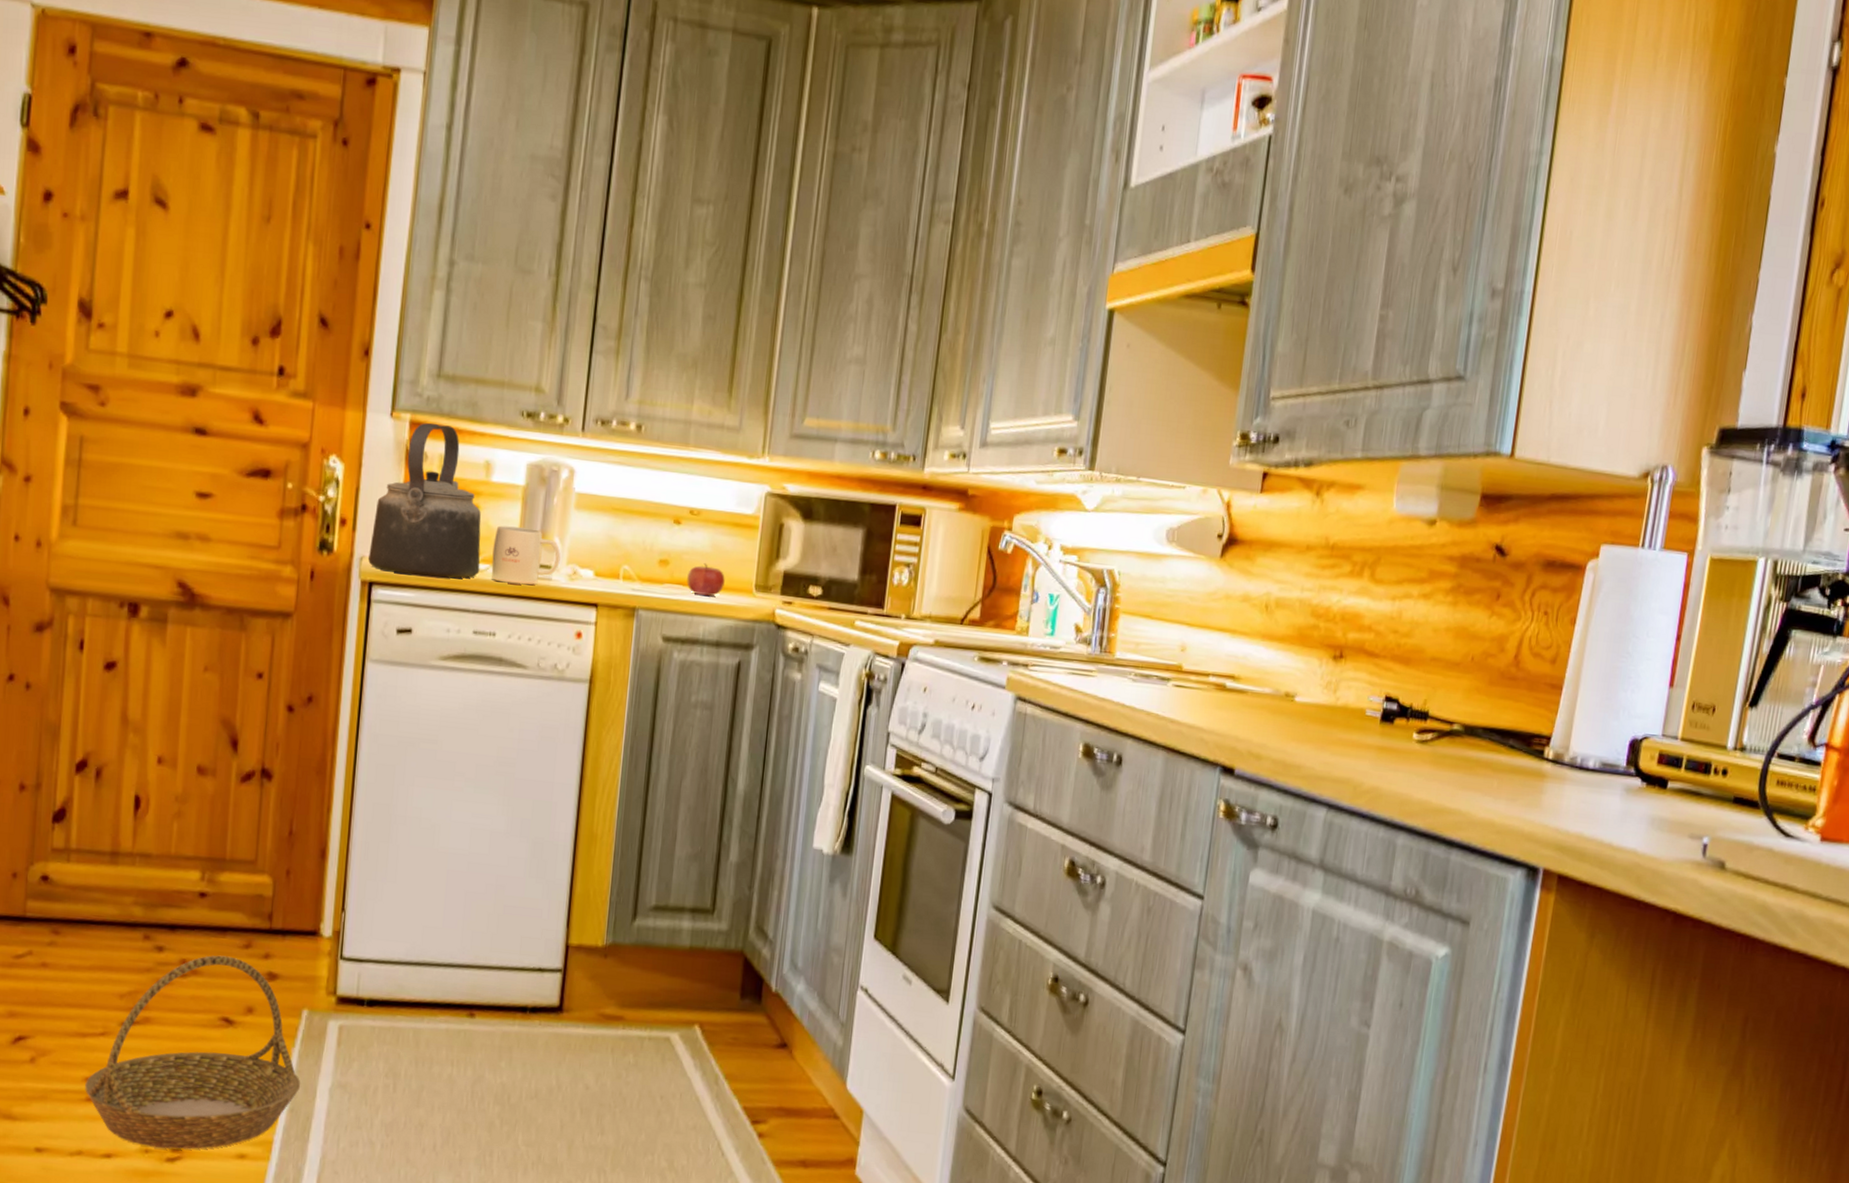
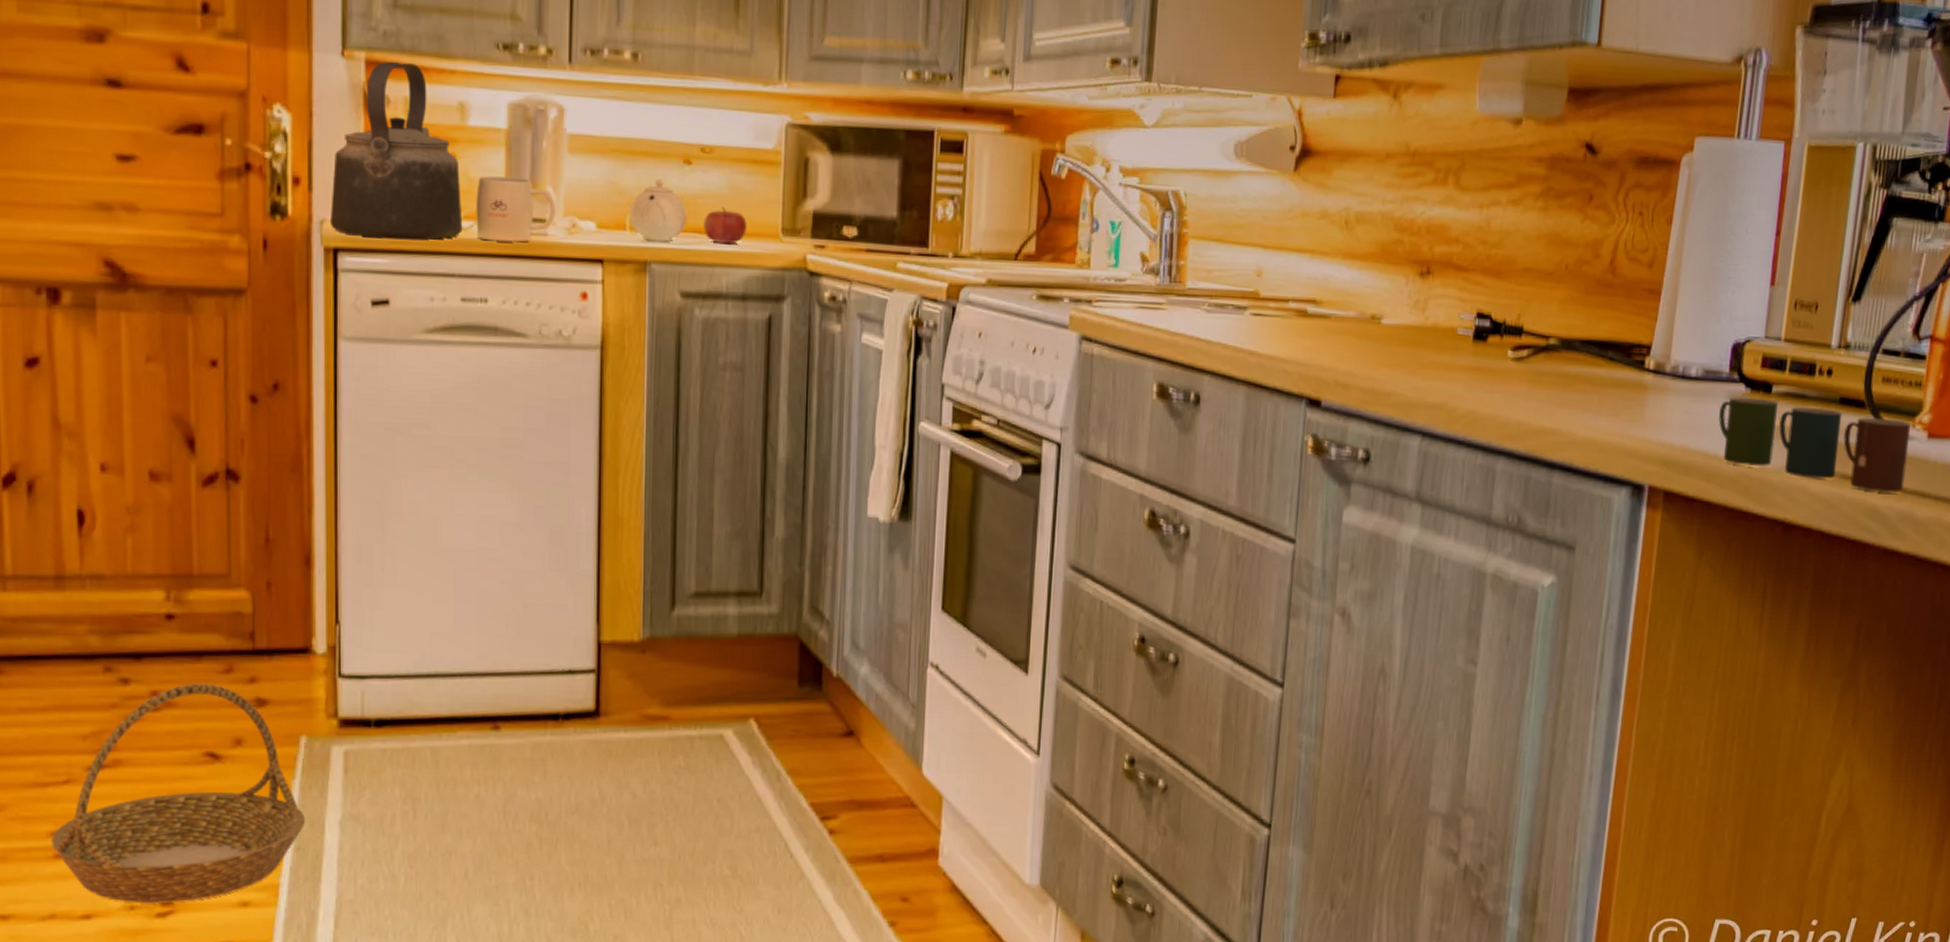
teapot: none [623,535,674,591] -> present [628,178,688,242]
cup: none [1614,790,1804,892] -> present [1718,397,1911,493]

